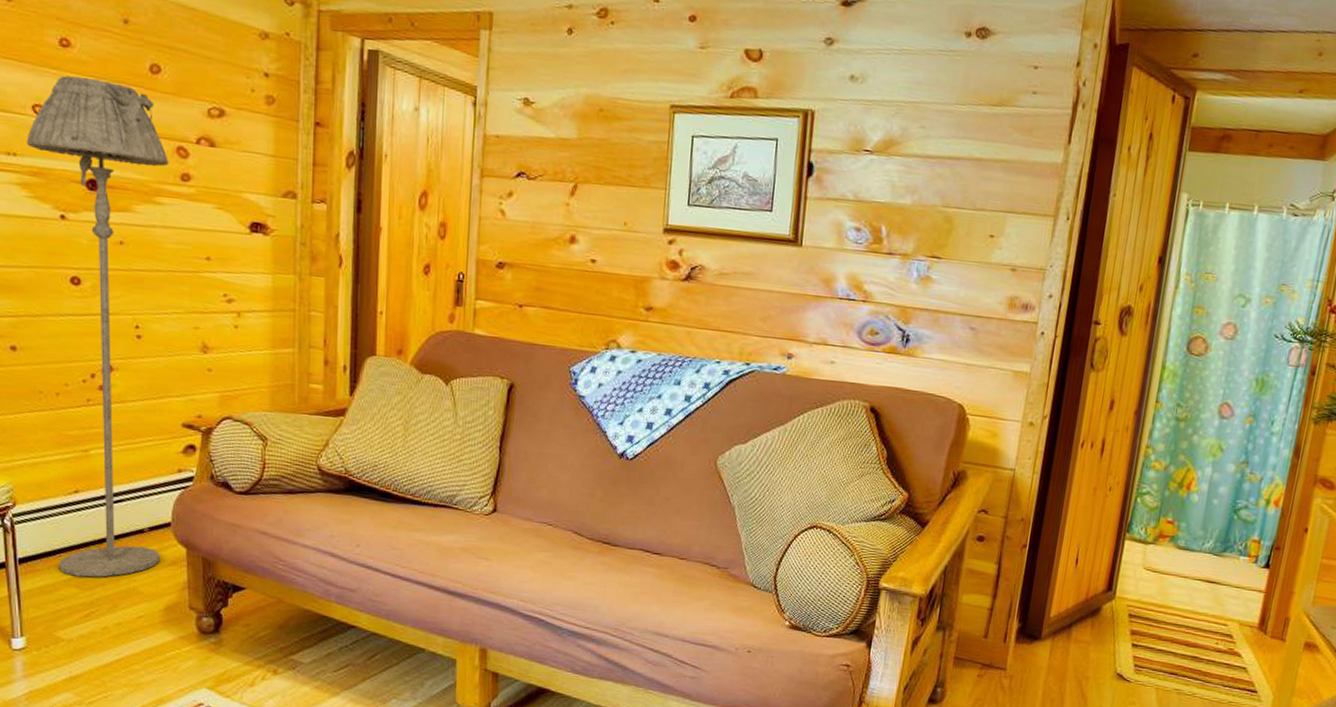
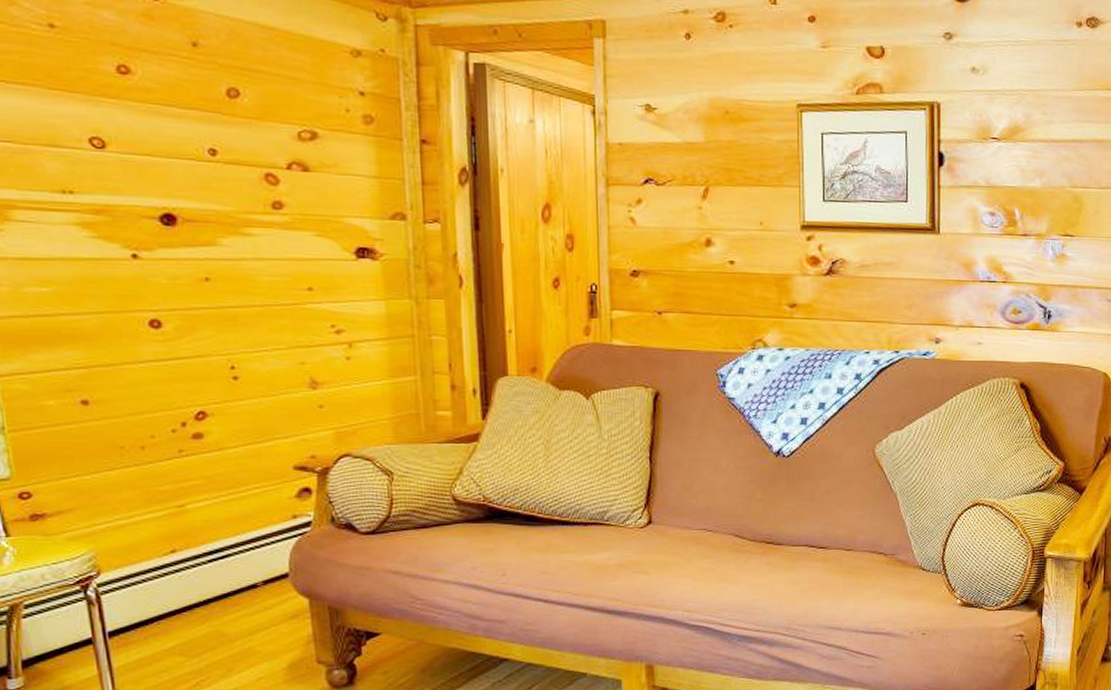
floor lamp: present [26,75,169,578] -> none [84,105,279,644]

